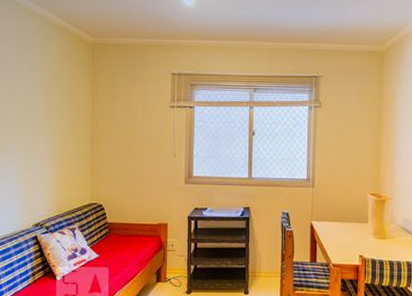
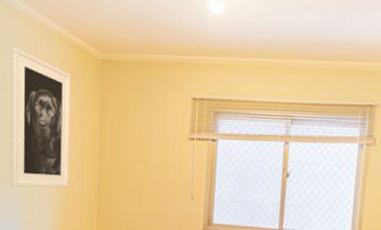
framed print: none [9,33,65,153] -> present [10,46,71,188]

